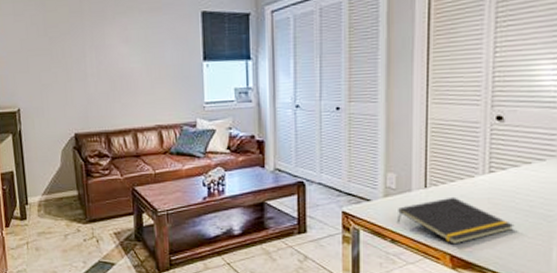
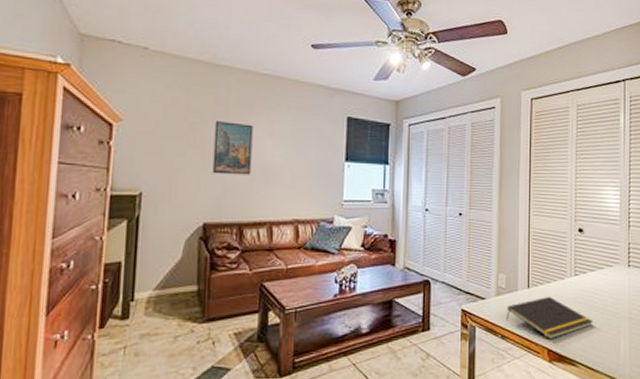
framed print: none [72,32,111,86] -> present [212,121,253,175]

